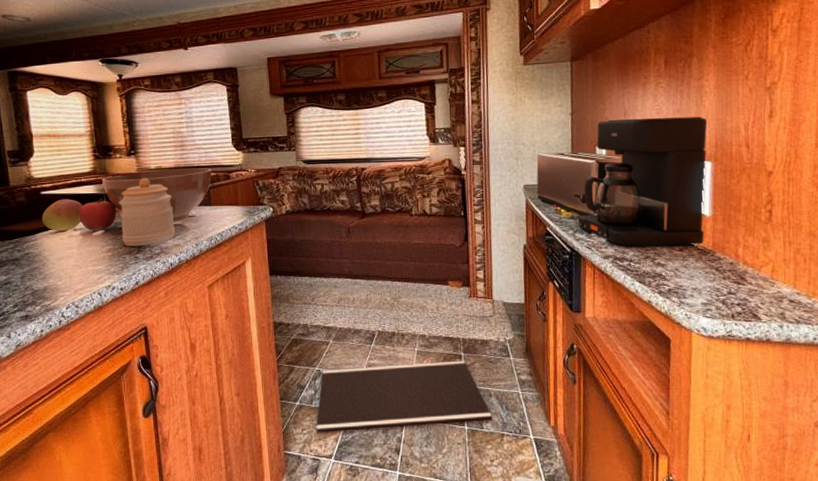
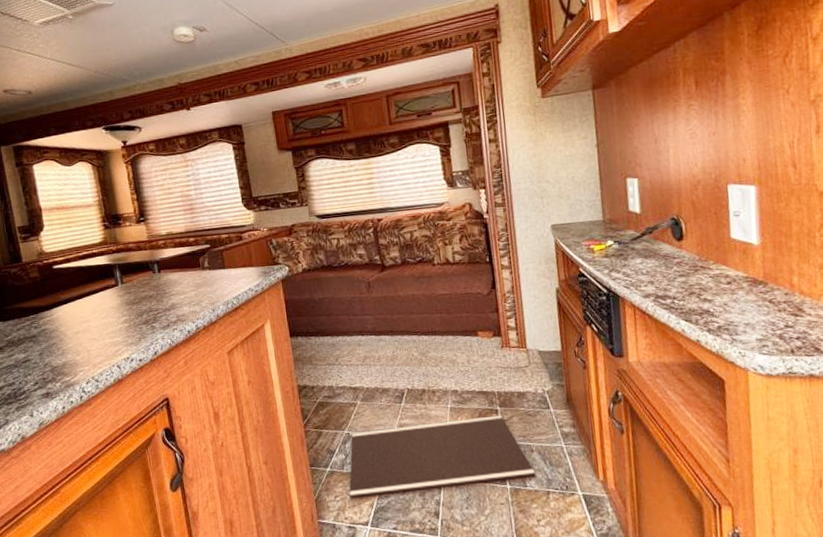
fruit: present [41,199,83,231] -> none [56,271,96,305]
fruit: present [79,198,117,232] -> none [92,269,131,303]
bowl: present [101,168,212,223] -> none [112,230,224,289]
jar: present [118,178,175,247] -> none [131,244,191,317]
toaster: present [536,151,623,216] -> none [563,184,657,254]
coffee maker: present [578,116,708,247] -> none [613,138,754,283]

